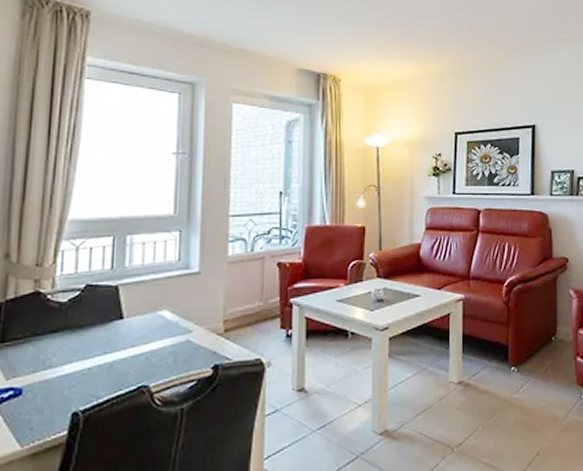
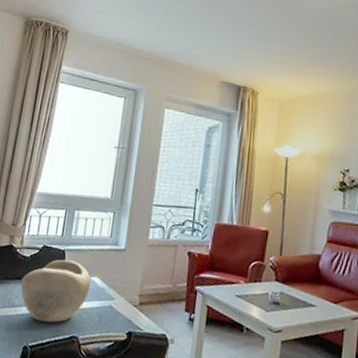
decorative bowl: none [58,296,158,378] -> present [20,259,91,323]

